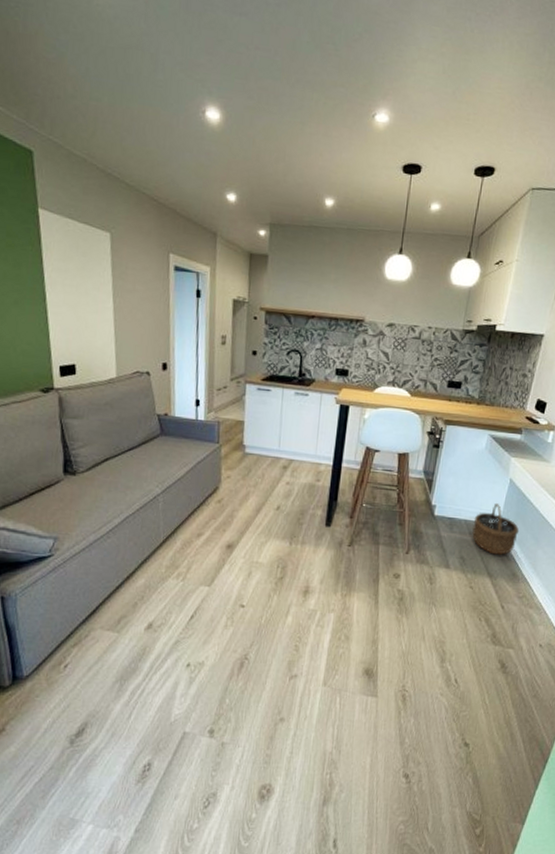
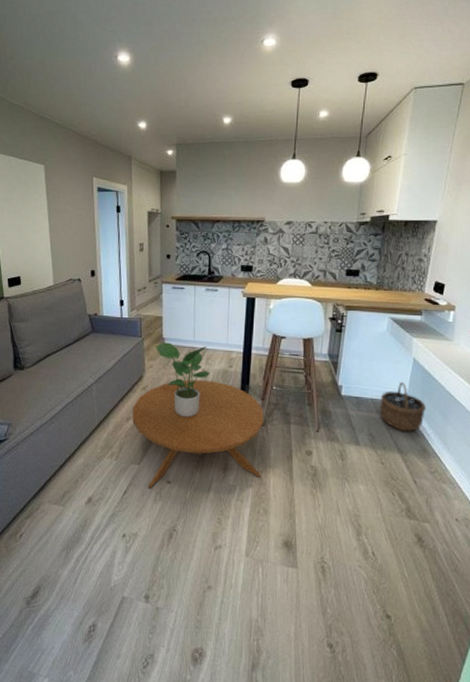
coffee table: none [204,493,352,613] -> present [132,380,264,489]
potted plant: none [235,450,295,536] -> present [156,342,210,418]

